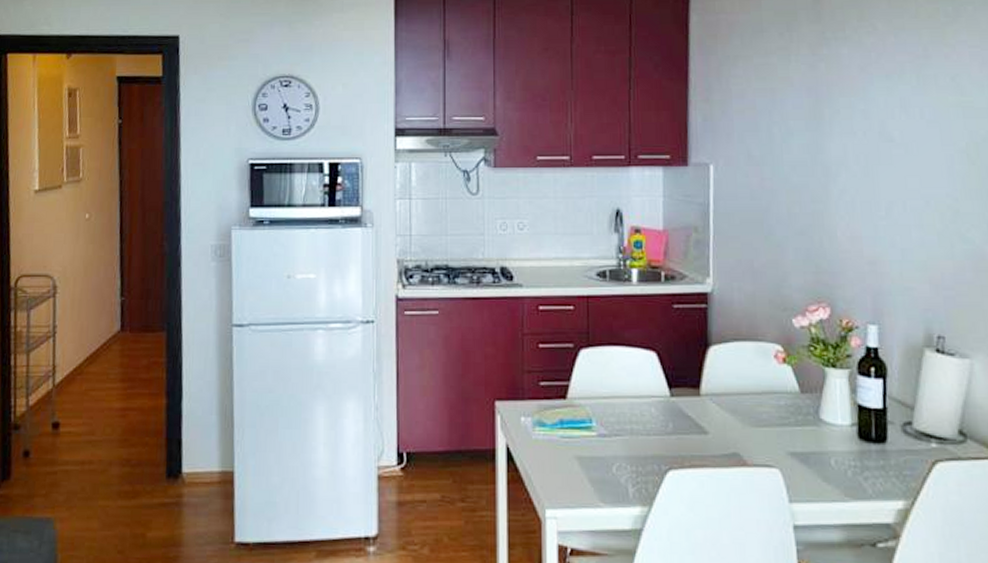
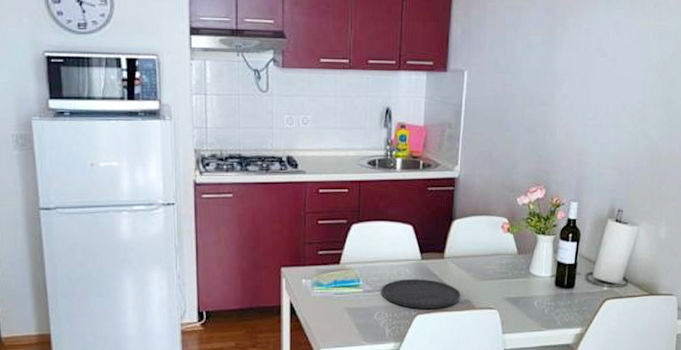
plate: none [621,421,726,463] -> present [382,278,460,309]

